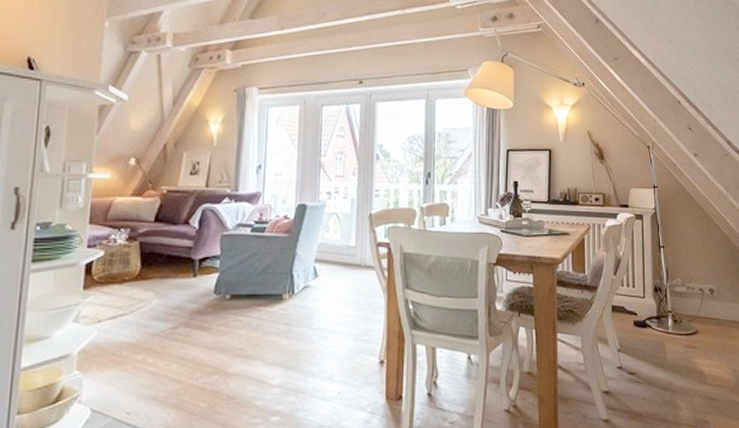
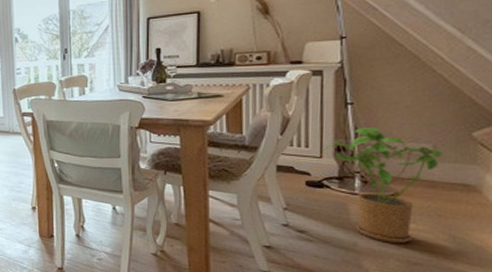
house plant: none [646,270,724,380] -> present [324,128,444,243]

